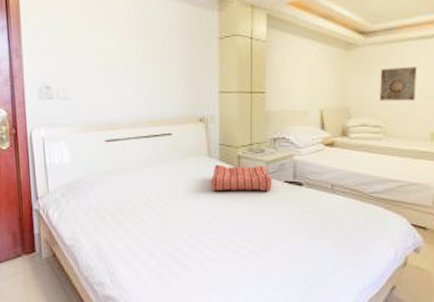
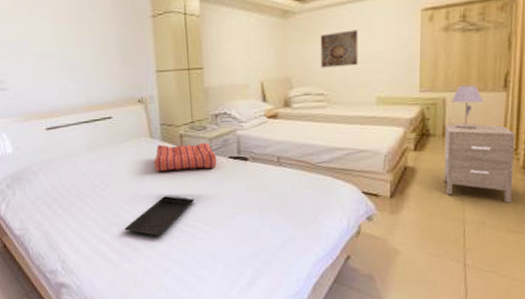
serving tray: none [175,216,247,255] -> present [124,196,194,236]

